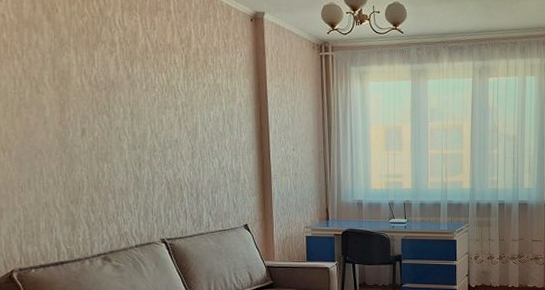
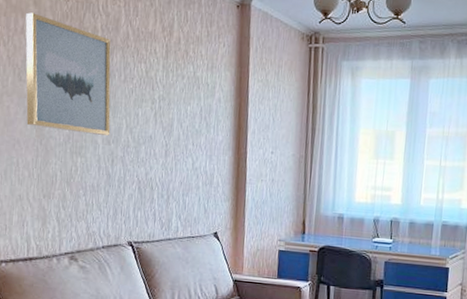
wall art: none [40,27,136,141] -> present [25,12,111,136]

